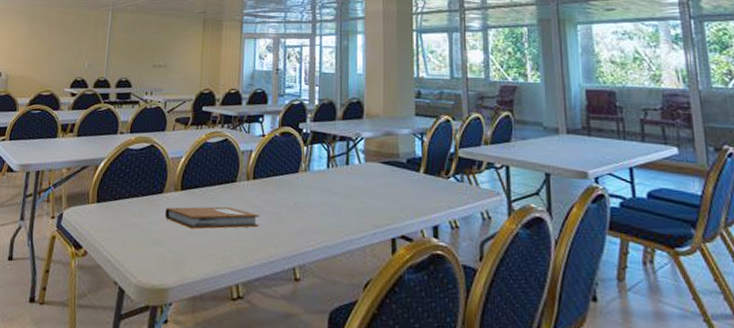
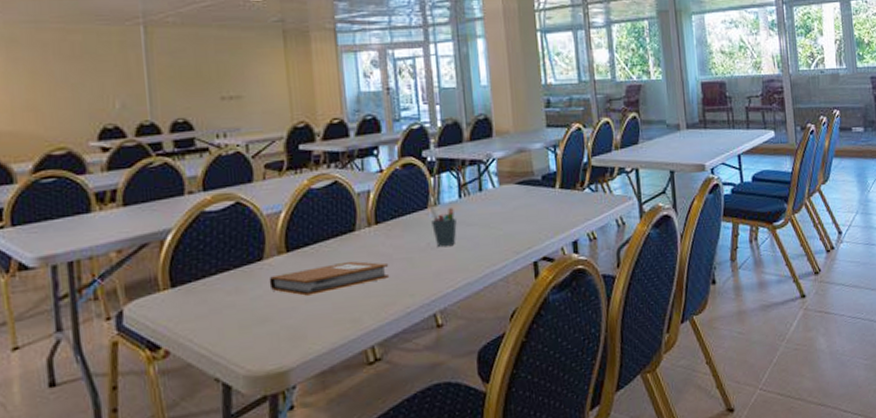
pen holder: none [300,172,323,209] -> present [430,206,457,247]

